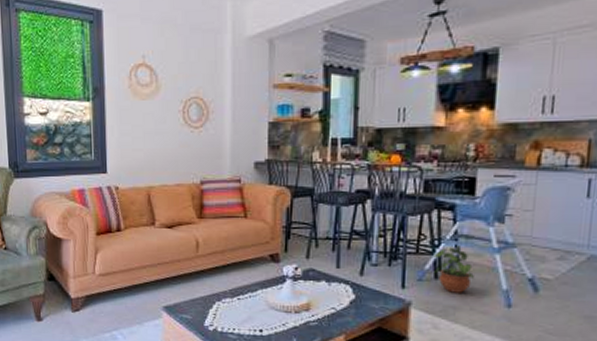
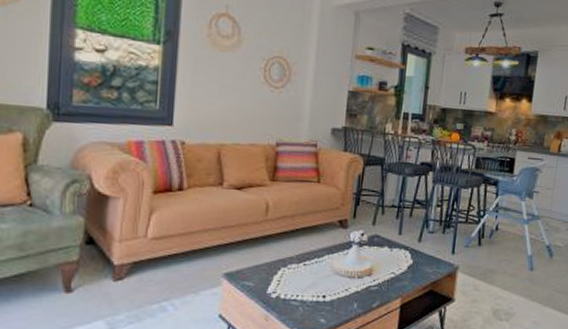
potted plant: present [432,245,474,293] -> none [477,216,508,258]

